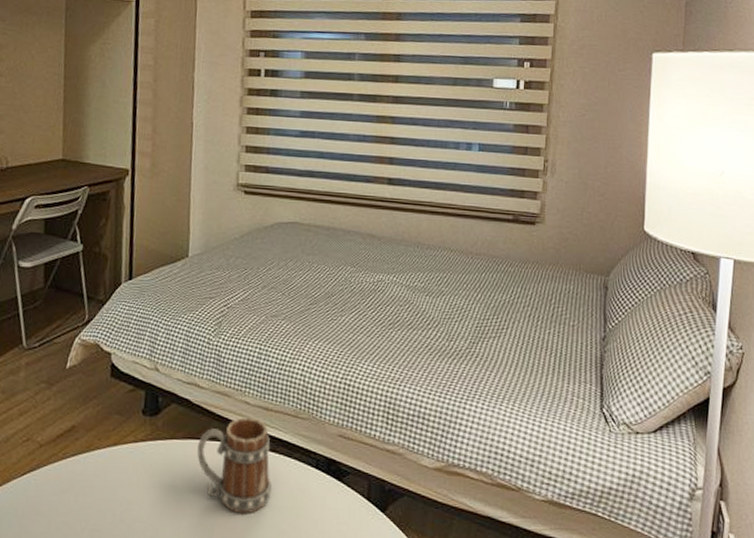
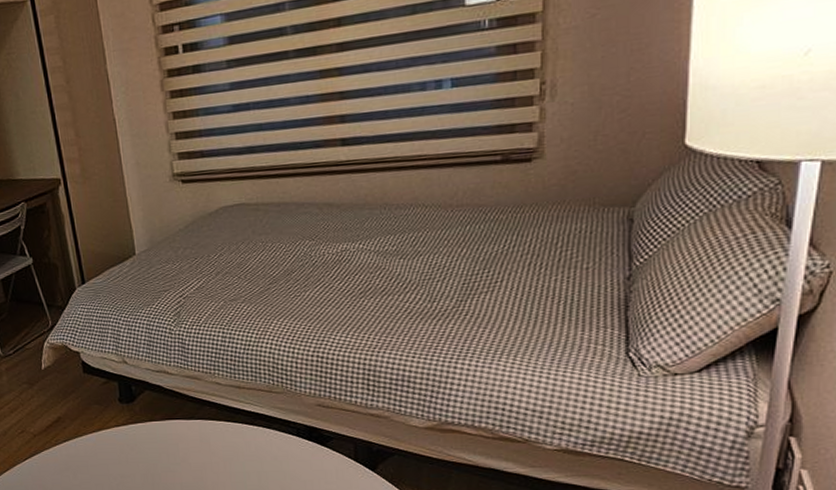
mug: present [197,417,272,514] -> none [176,396,256,480]

